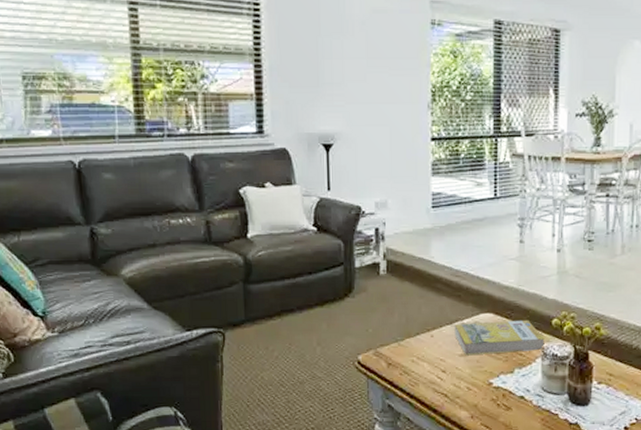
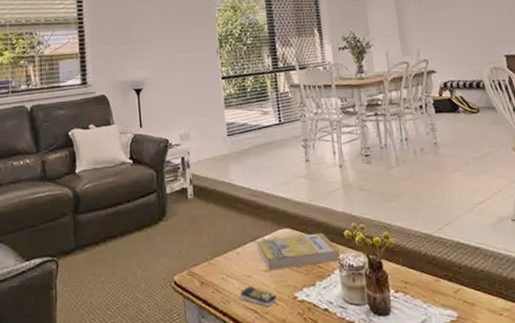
remote control: none [430,370,470,391] -> present [239,286,277,306]

